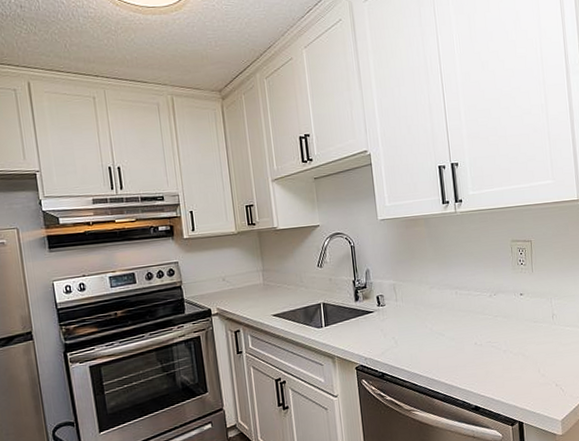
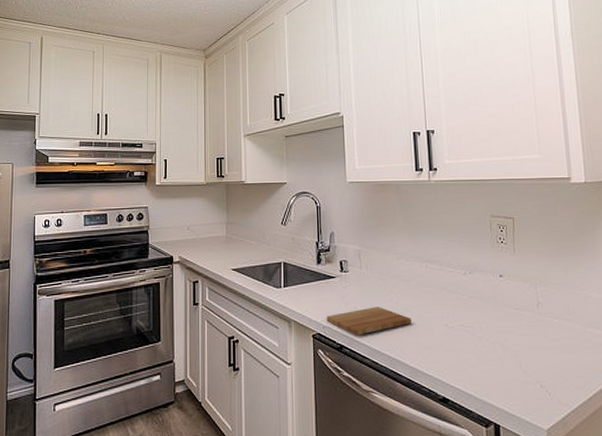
cutting board: none [367,334,445,363] -> present [326,307,411,335]

